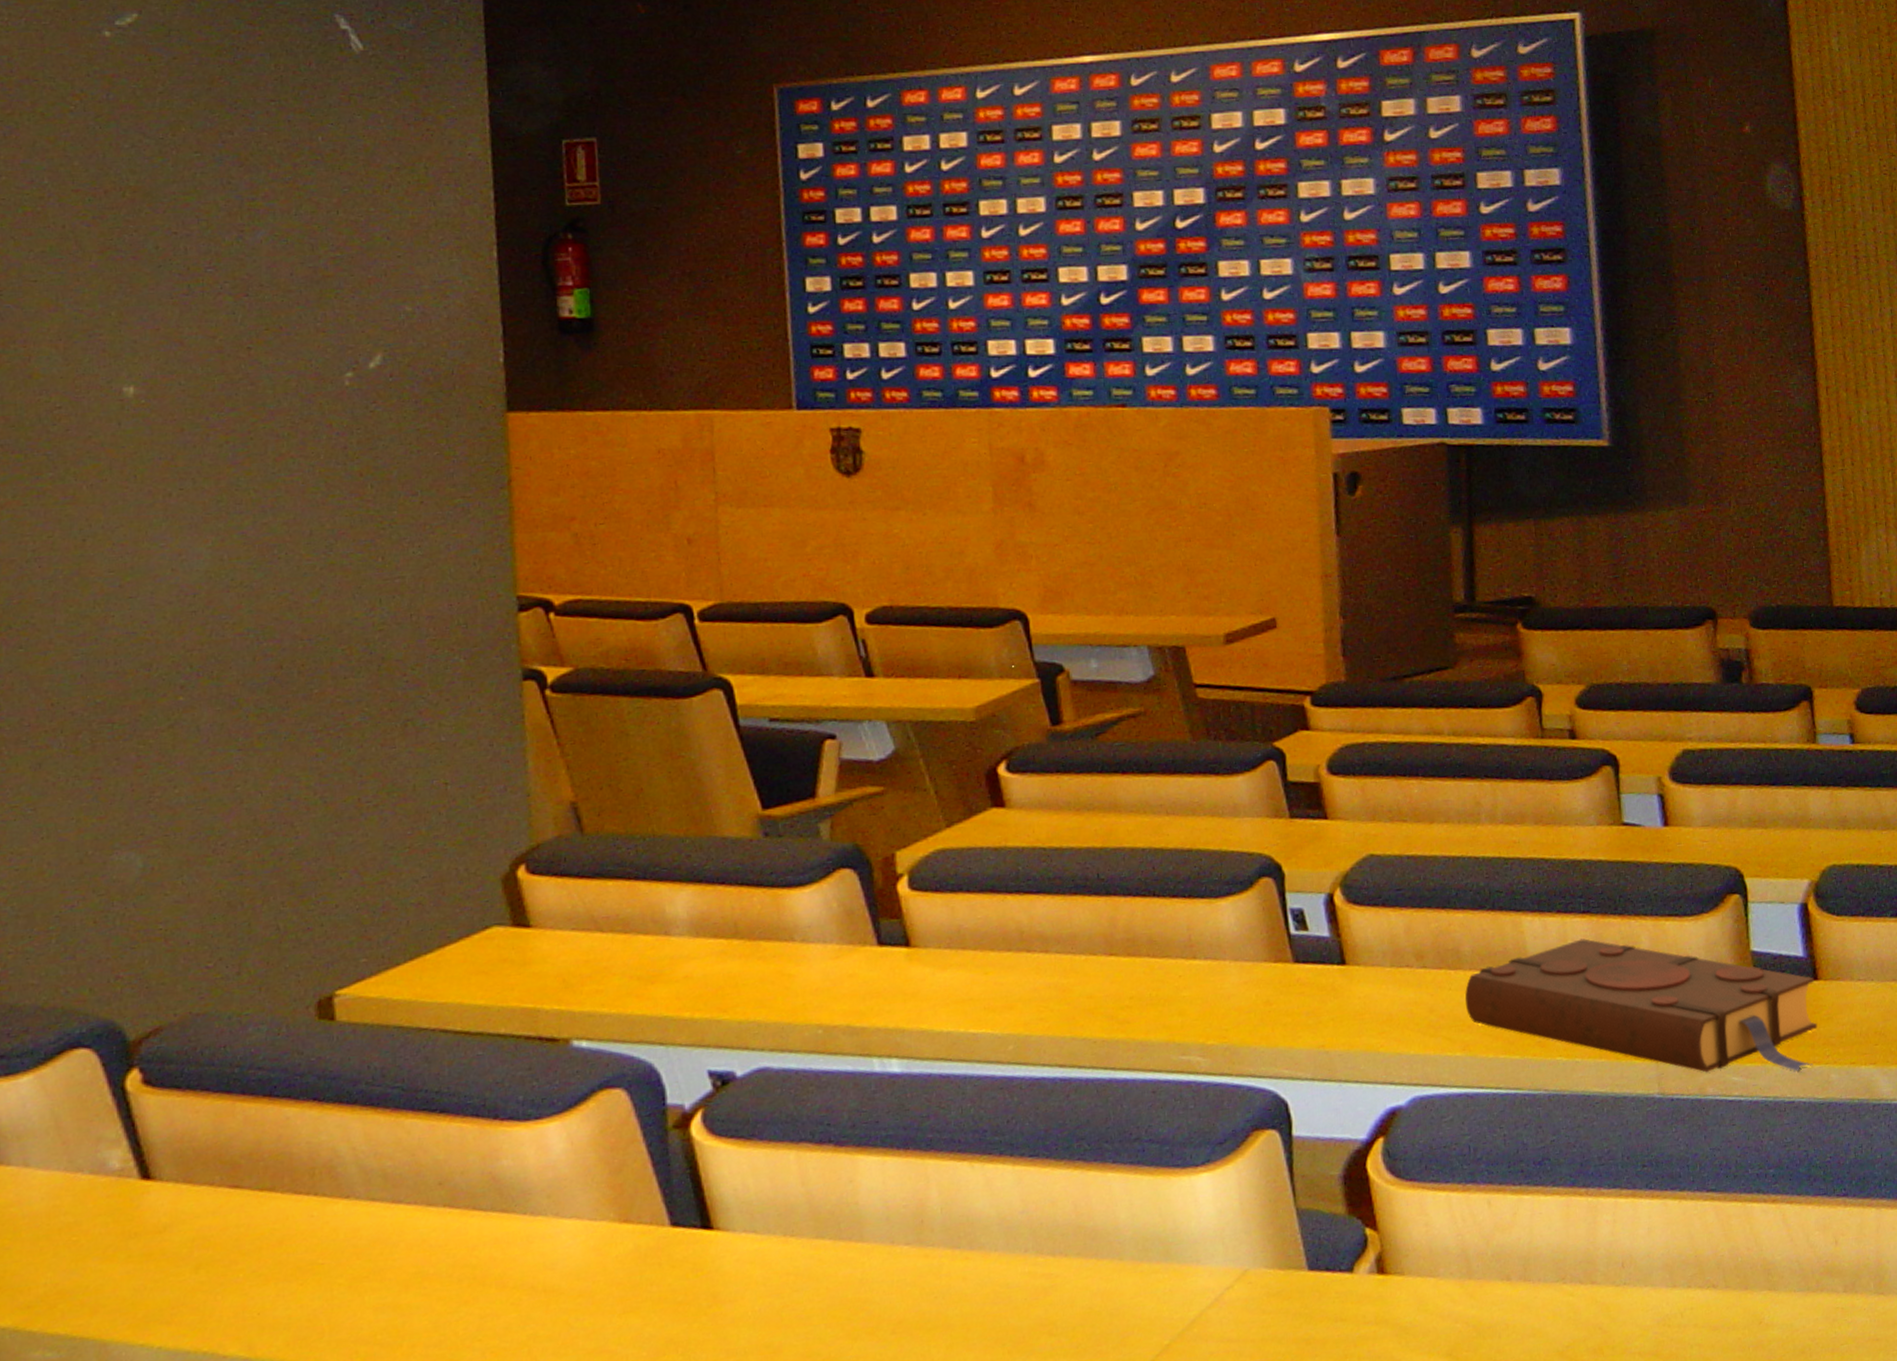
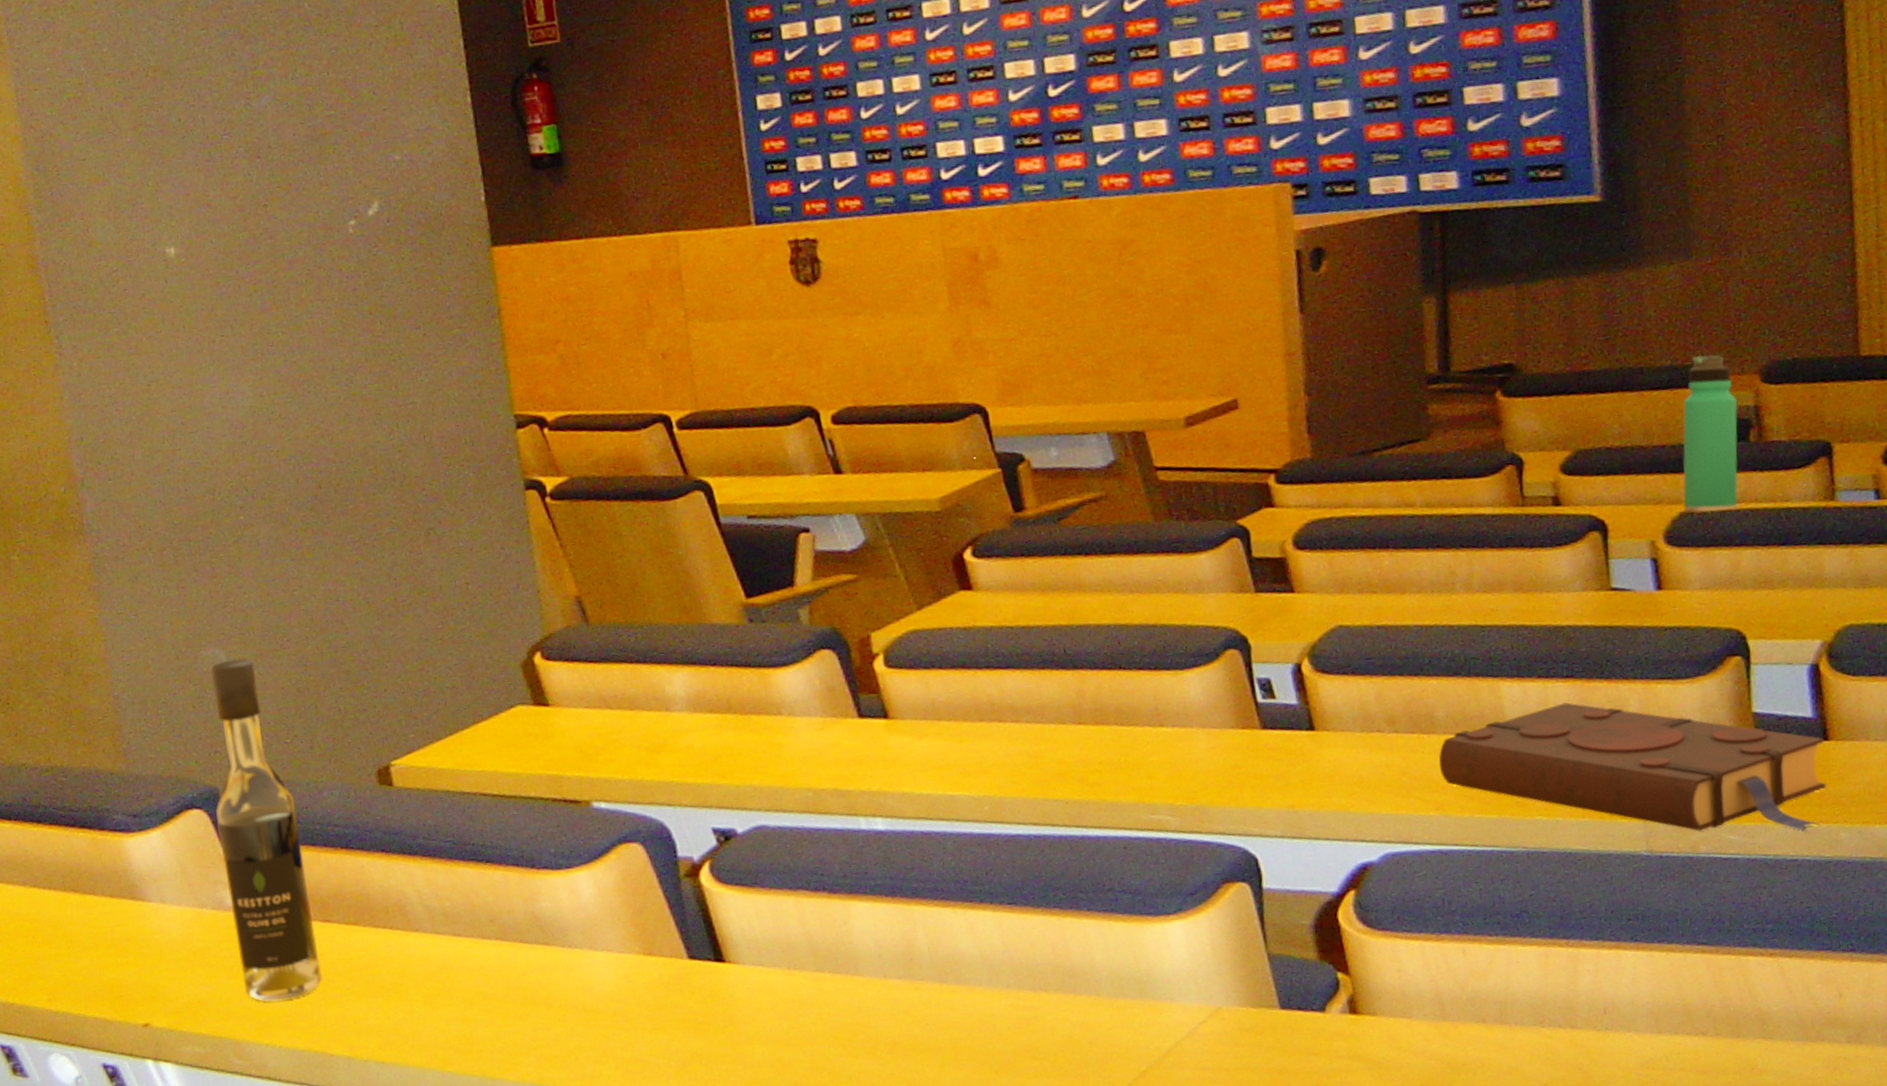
bottle: none [109,864,224,1291] -> present [210,658,323,1002]
thermos bottle: none [1683,598,1733,753] -> present [1682,354,1738,515]

